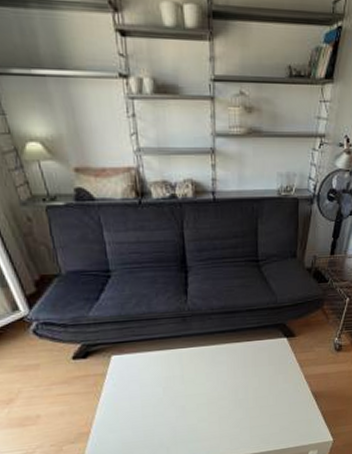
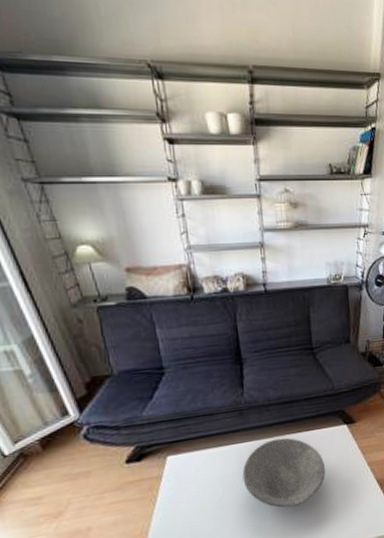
bowl: none [182,346,262,411] -> present [242,438,325,508]

